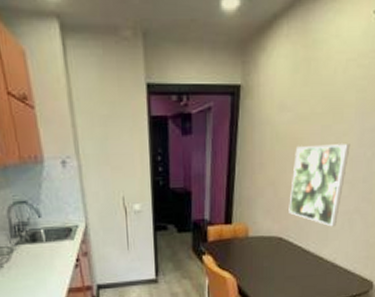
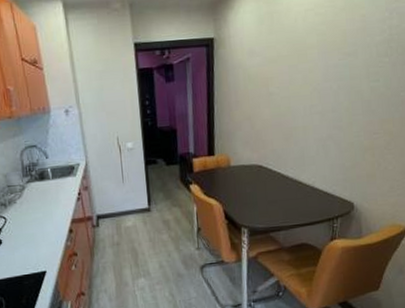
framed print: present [289,144,351,227] -> none [265,79,317,154]

